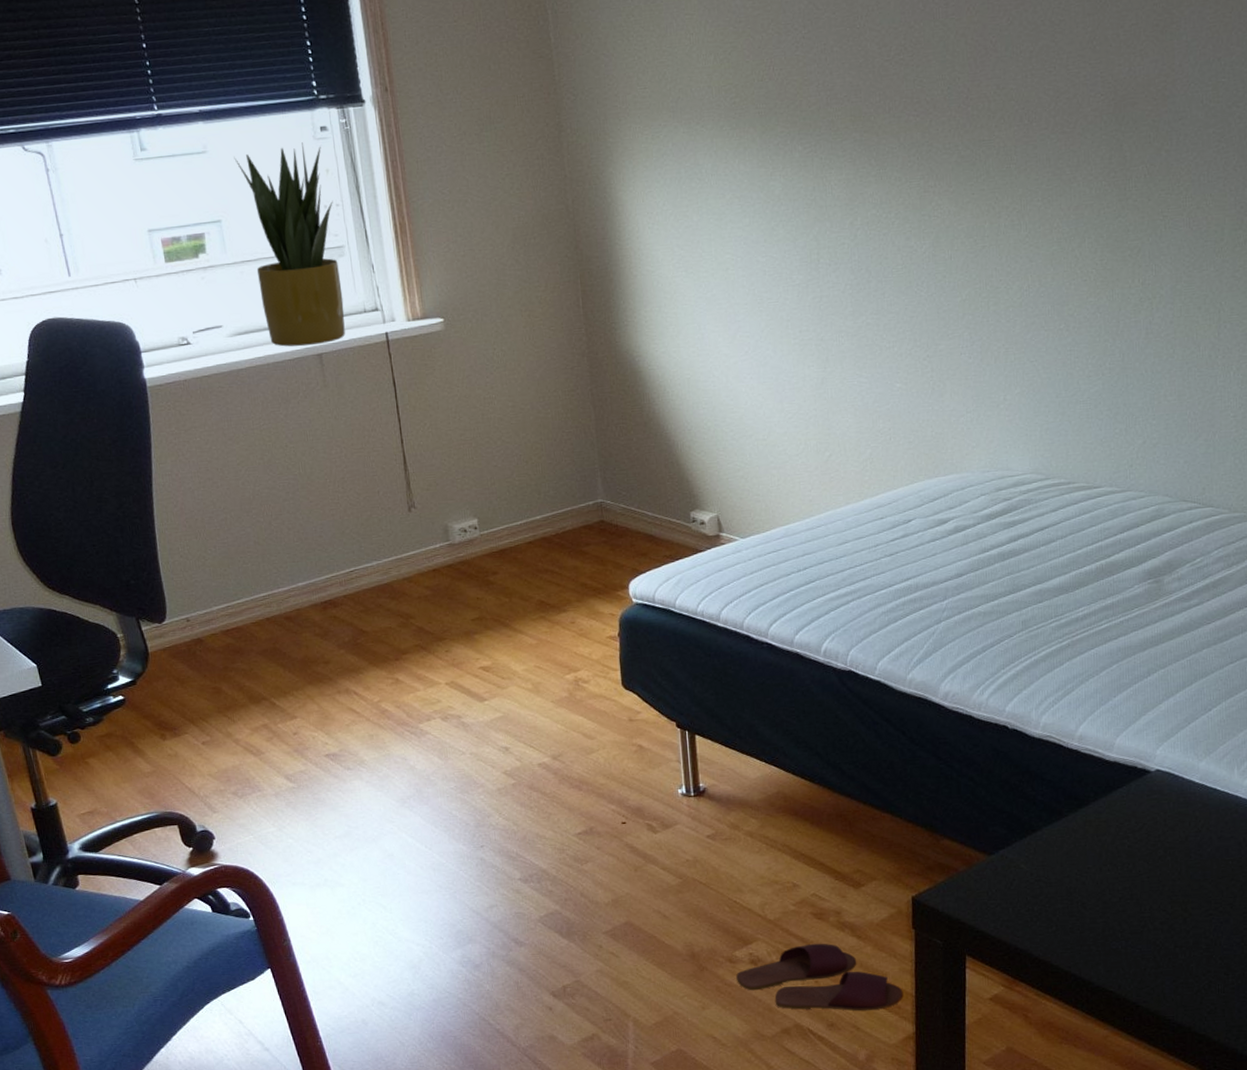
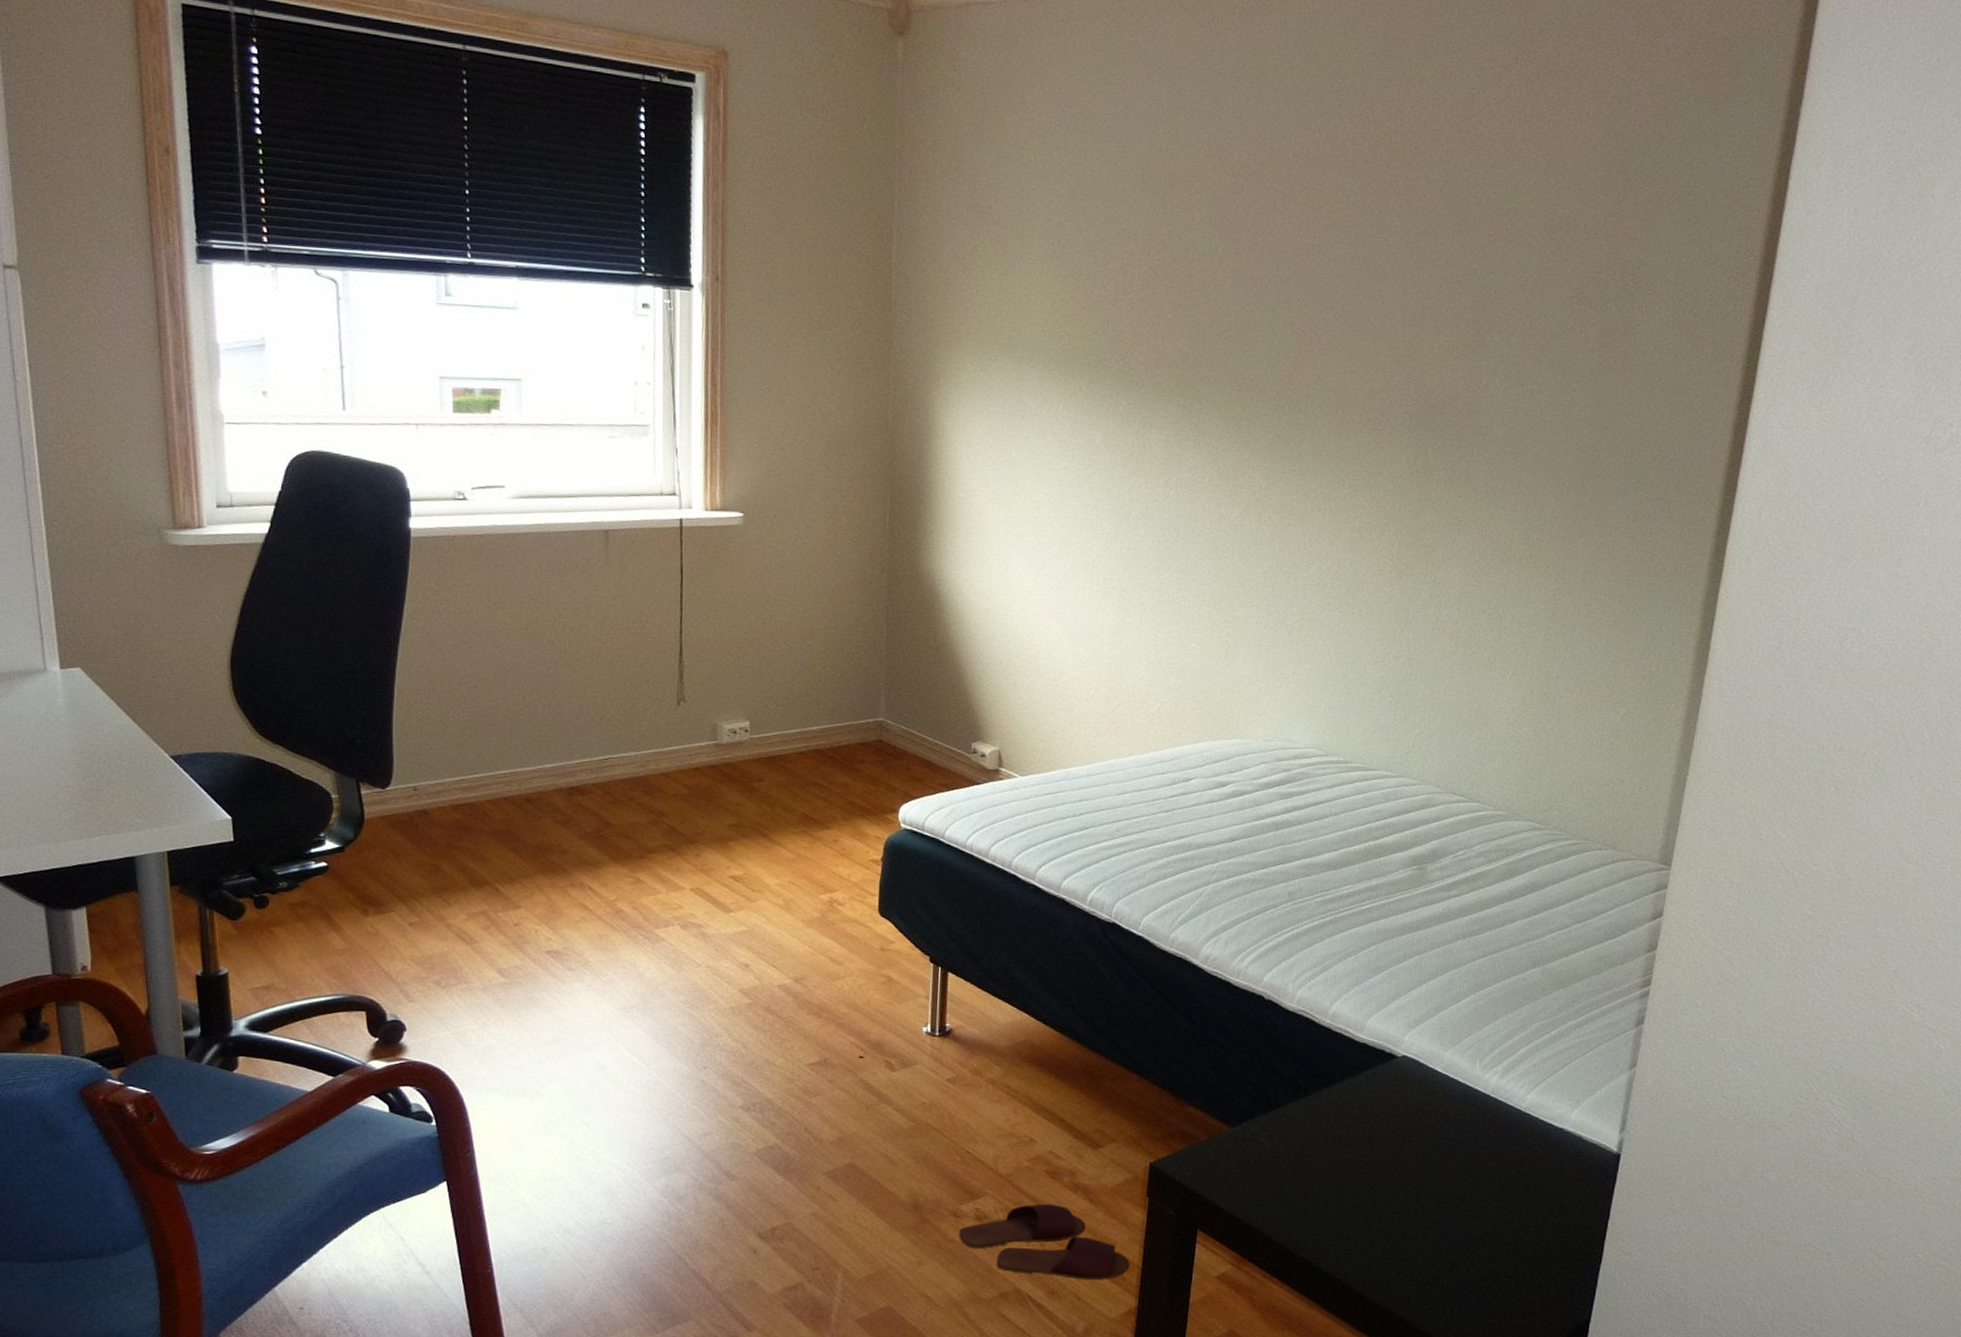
planter: present [234,142,345,347] -> none [545,315,644,521]

